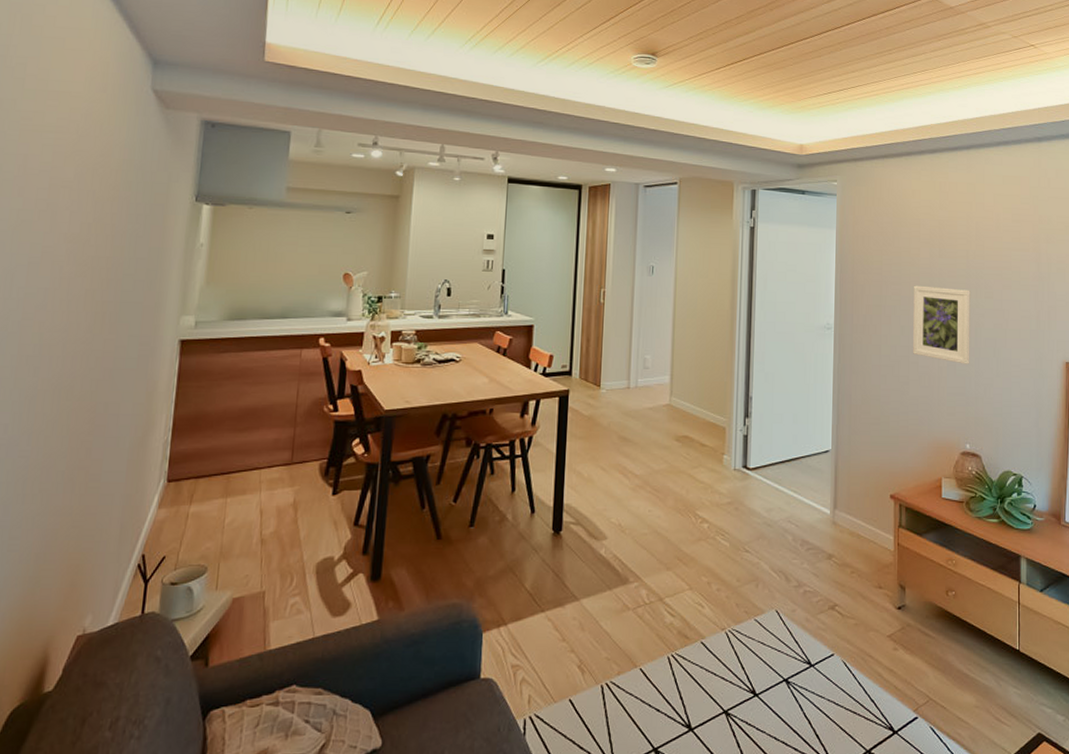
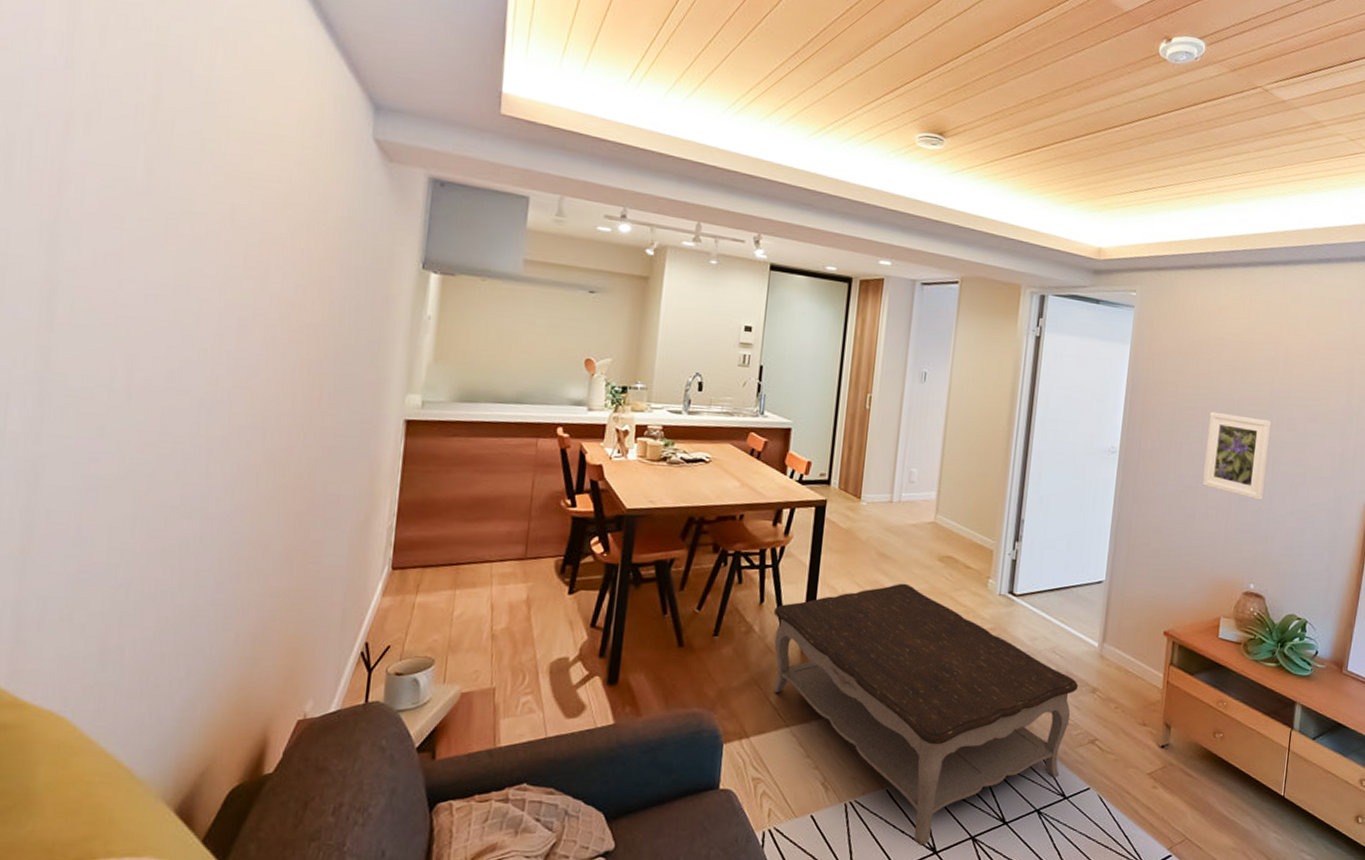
coffee table: none [524,464,814,723] -> present [772,583,1078,846]

